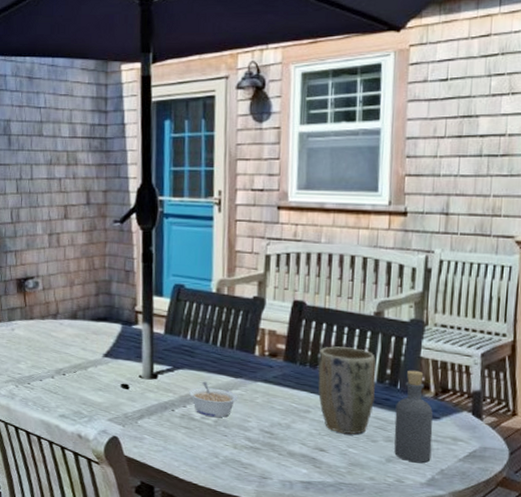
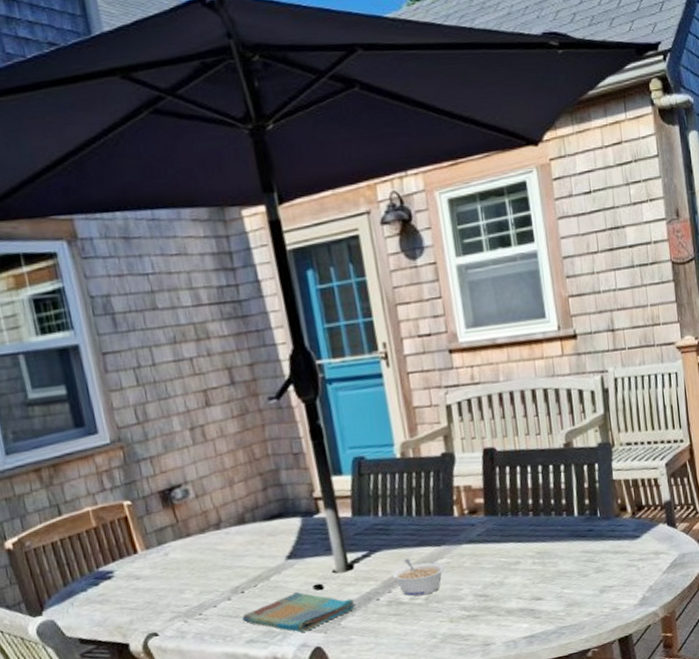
dish towel: none [59,386,154,421] -> present [241,592,356,633]
plant pot: present [317,346,376,434] -> none [518,485,579,577]
bottle: present [394,370,433,463] -> none [599,494,639,587]

